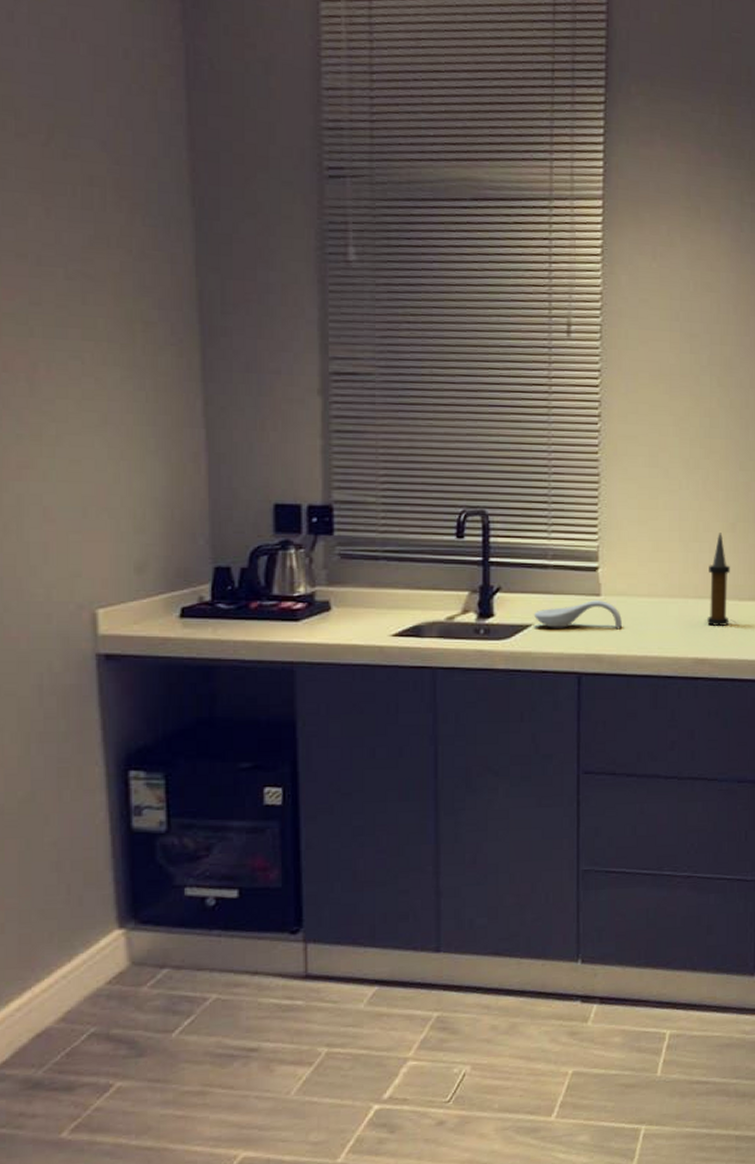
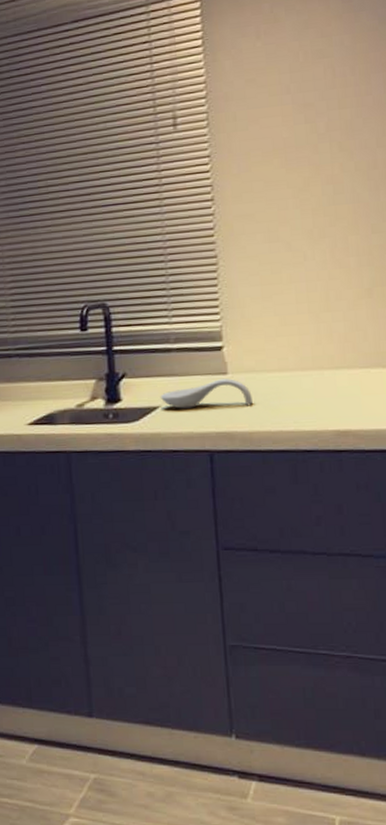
candle: present [707,533,730,627] -> none [344,300,372,397]

